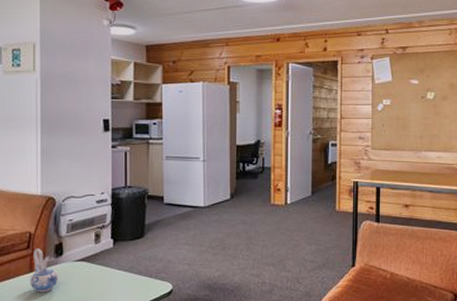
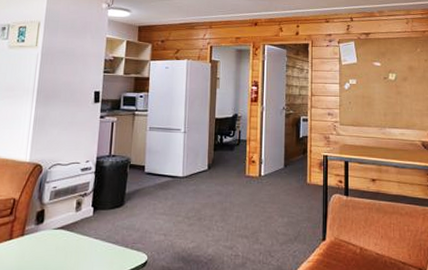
ceramic pitcher: present [30,248,59,293] -> none [8,215,37,262]

